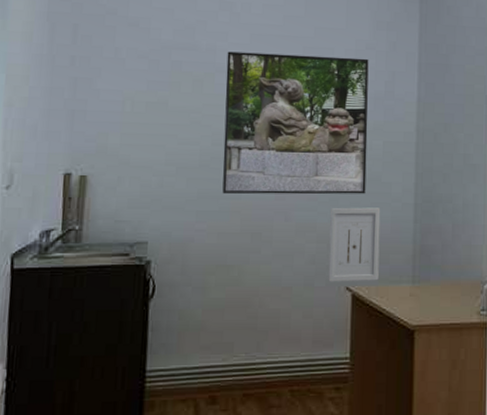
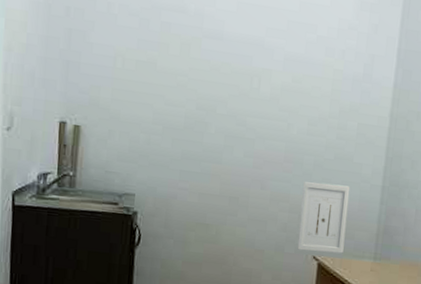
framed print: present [222,51,369,195] -> none [204,17,350,172]

